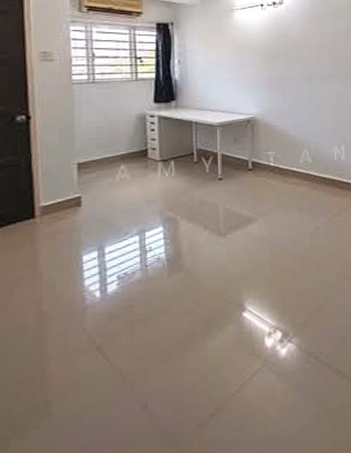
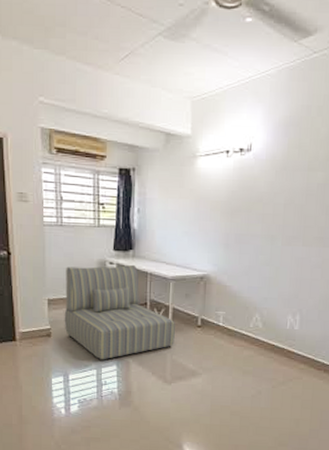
sofa: none [98,115,226,225] -> present [64,264,175,362]

